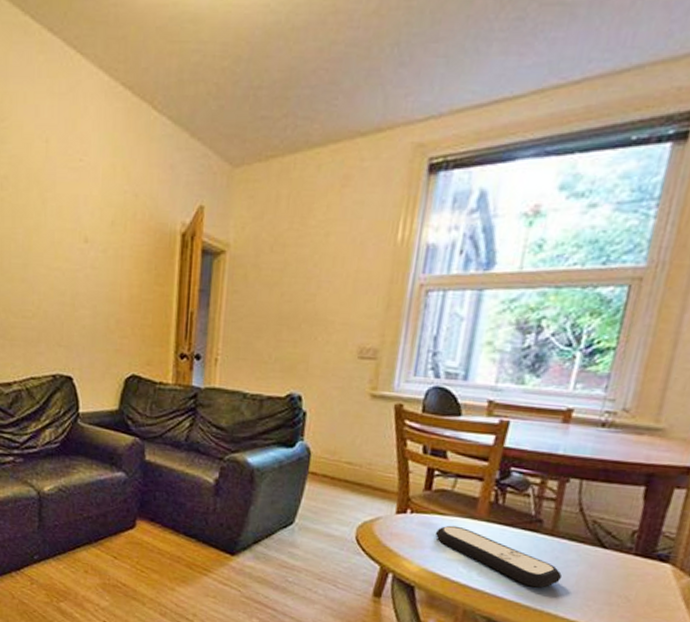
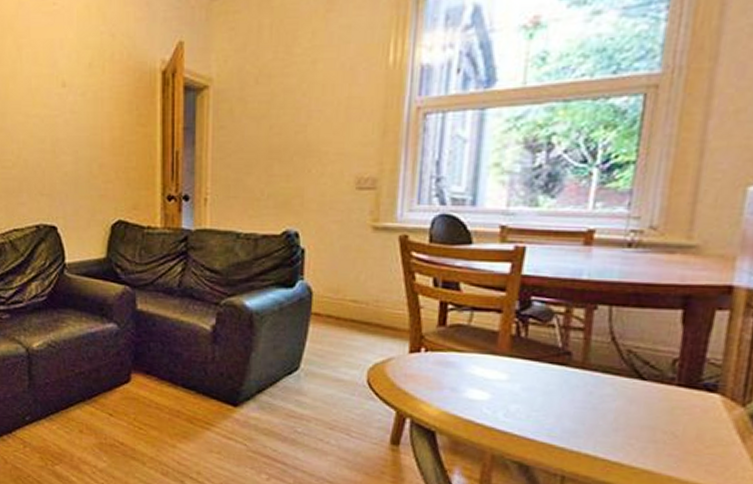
remote control: present [435,525,563,588] -> none [453,362,599,427]

